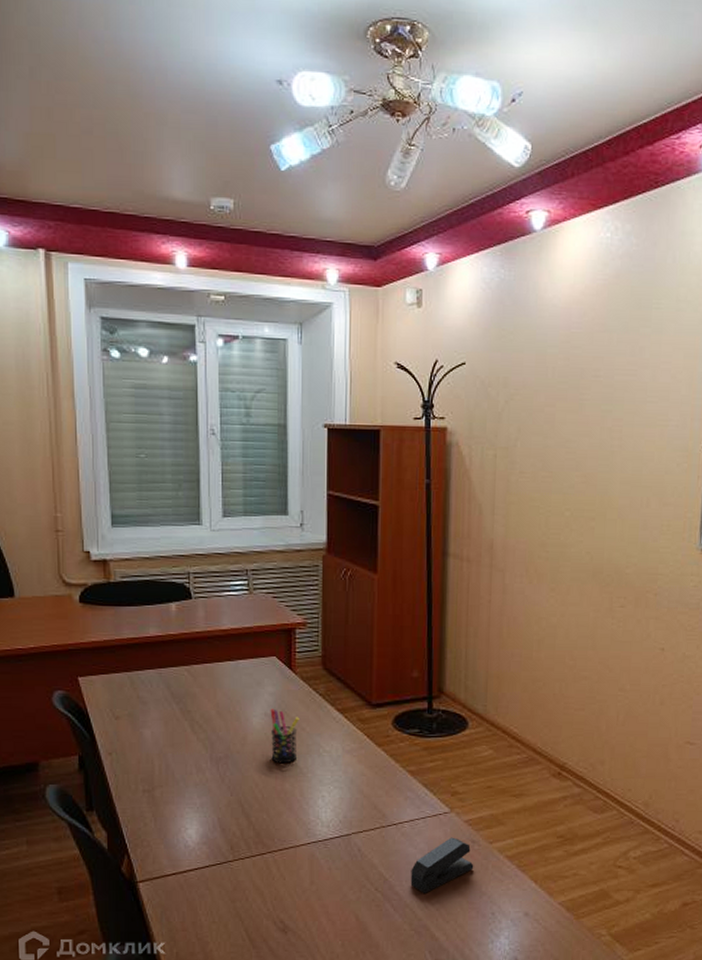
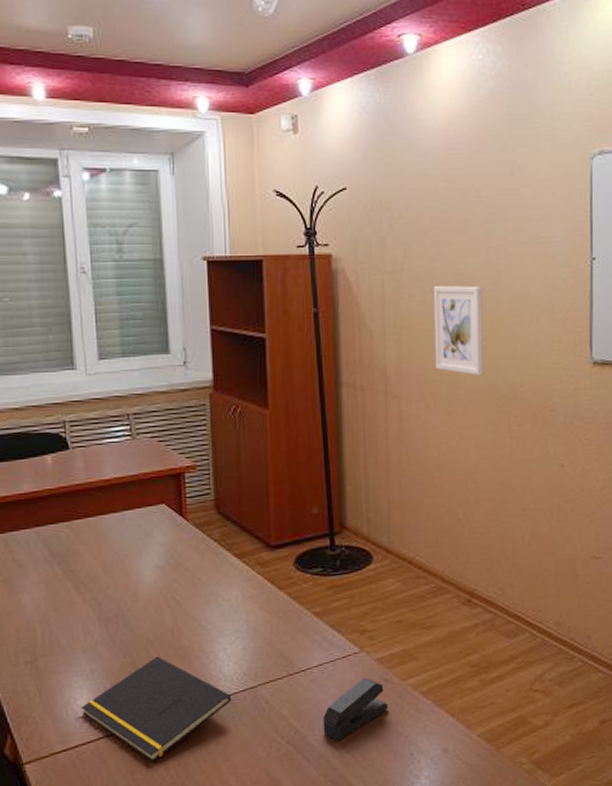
notepad: none [190,797,327,893] -> present [81,656,232,762]
pen holder: present [270,708,299,764] -> none [162,560,194,618]
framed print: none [541,464,594,554] -> present [433,286,483,375]

